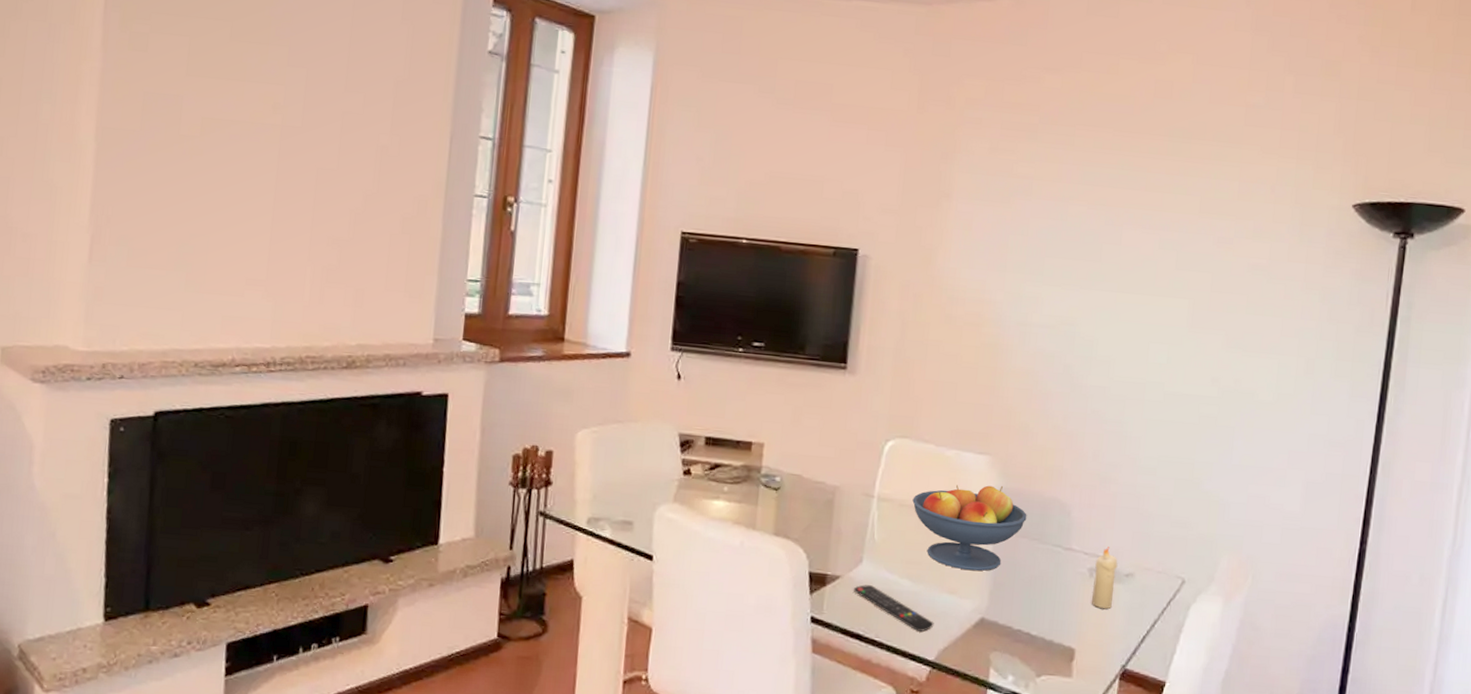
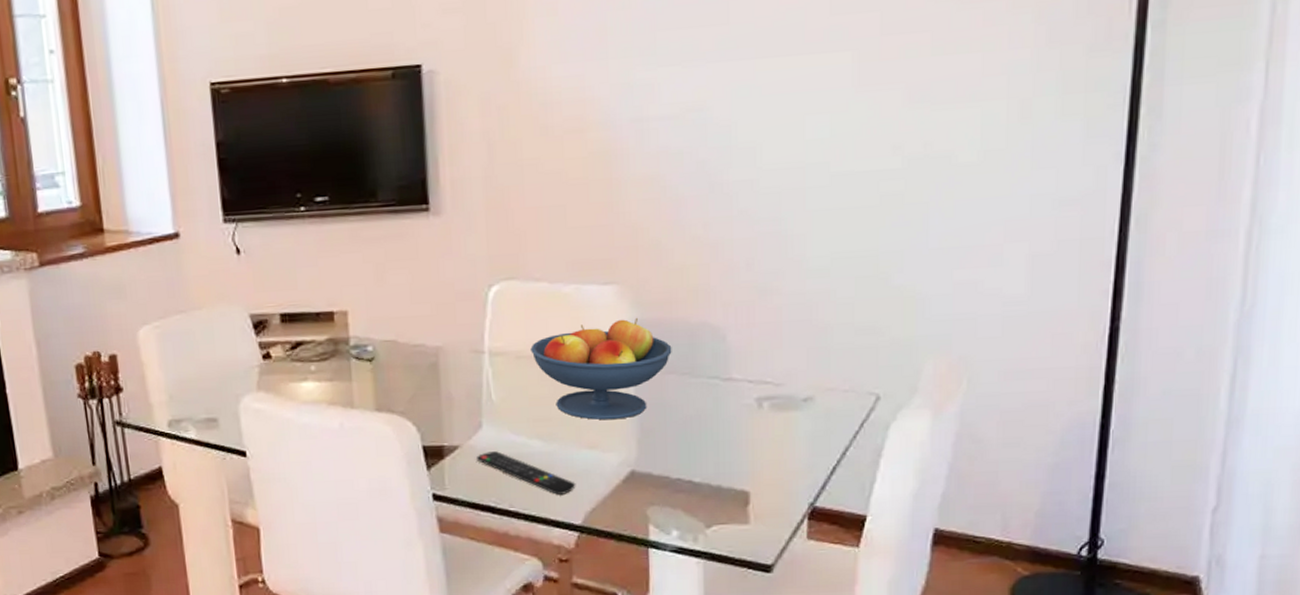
candle: present [1092,547,1118,610] -> none [762,370,792,443]

